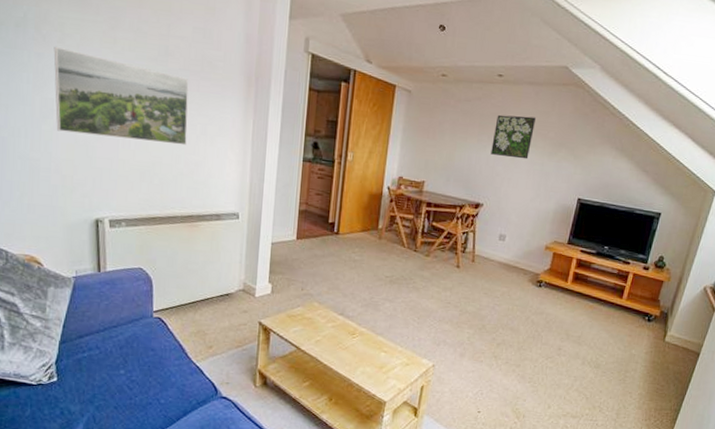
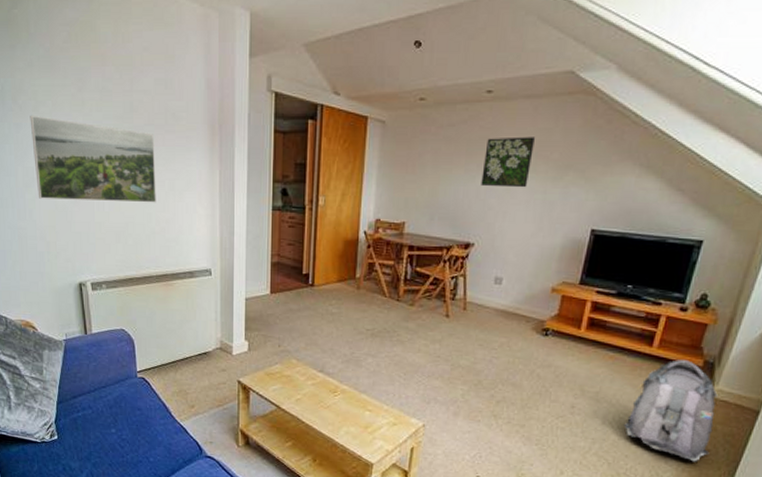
backpack: none [599,310,670,396] -> present [623,360,718,462]

